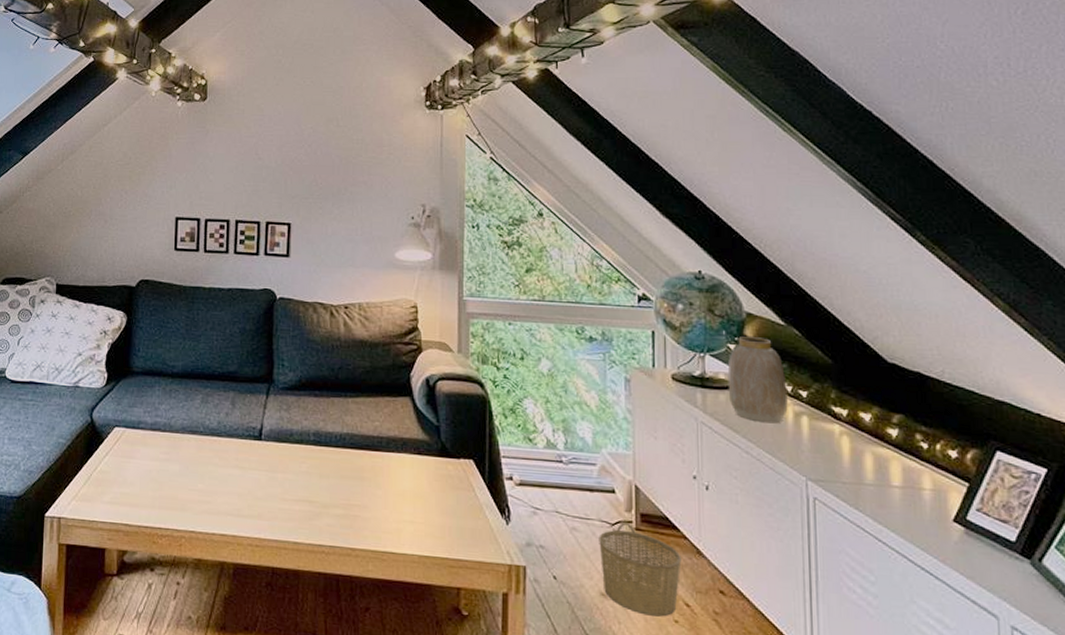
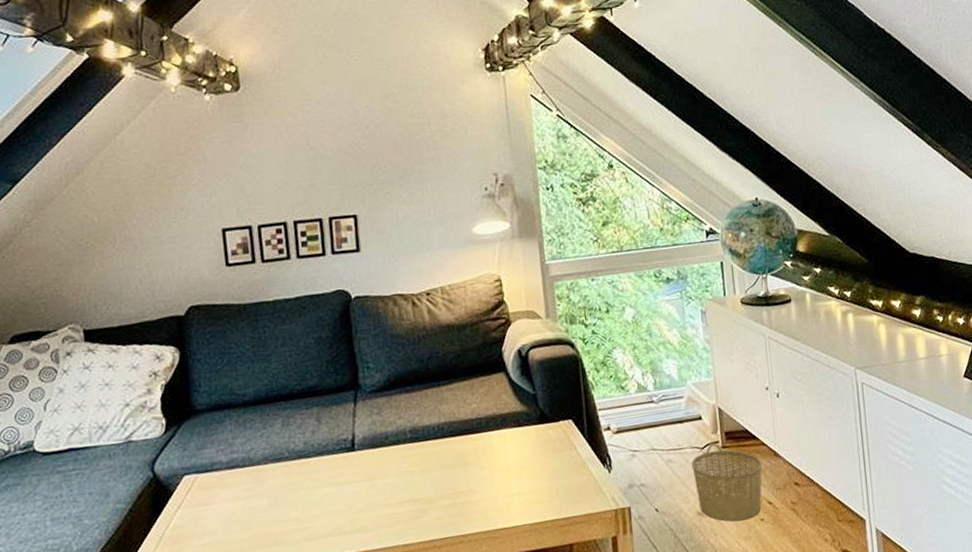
vase: present [727,337,788,424] -> none [786,250,837,327]

